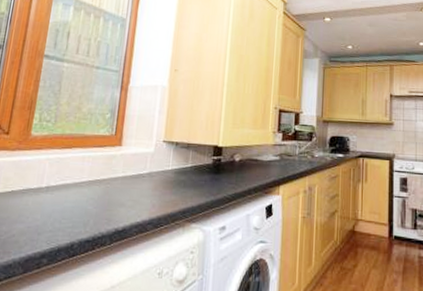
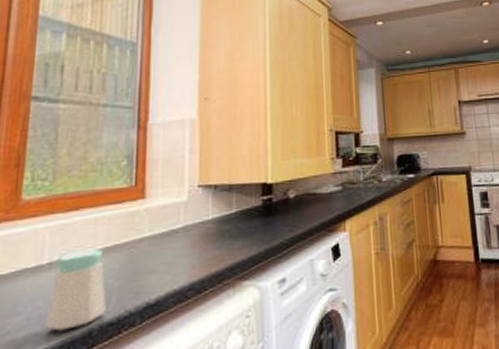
salt shaker: none [40,179,87,241] -> present [45,248,106,331]

